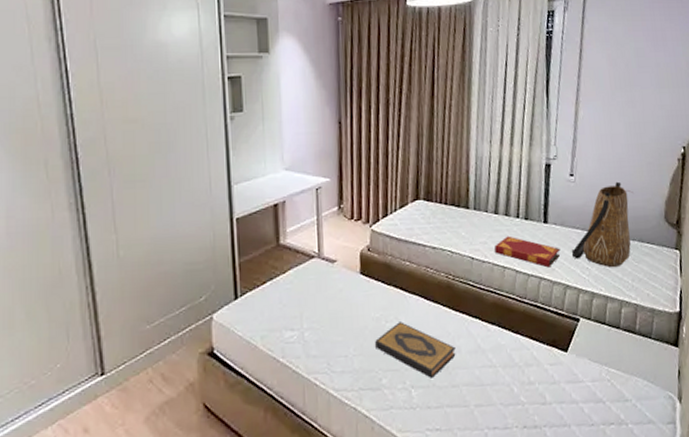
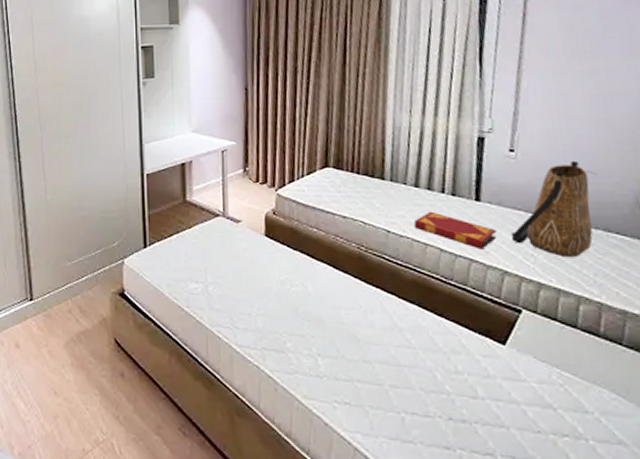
hardback book: present [375,321,456,378] -> none [280,288,368,349]

